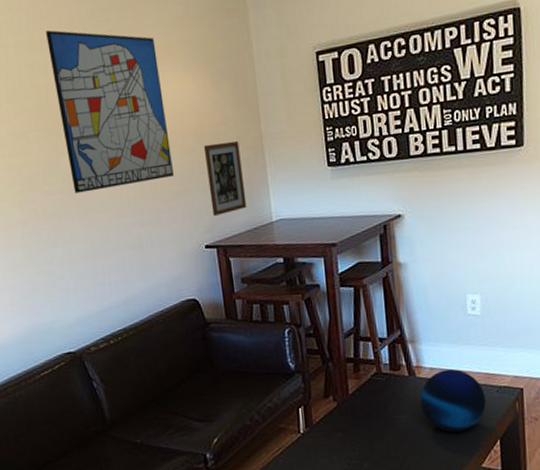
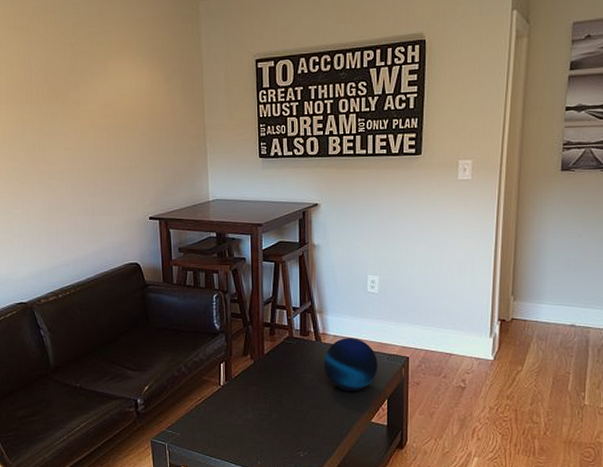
wall art: present [46,30,174,194] -> none [21,17,126,162]
picture frame: present [203,141,247,216] -> none [153,128,188,192]

